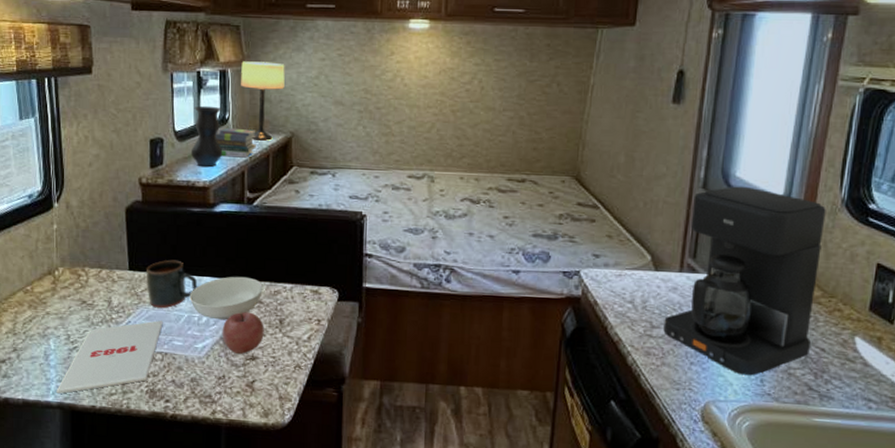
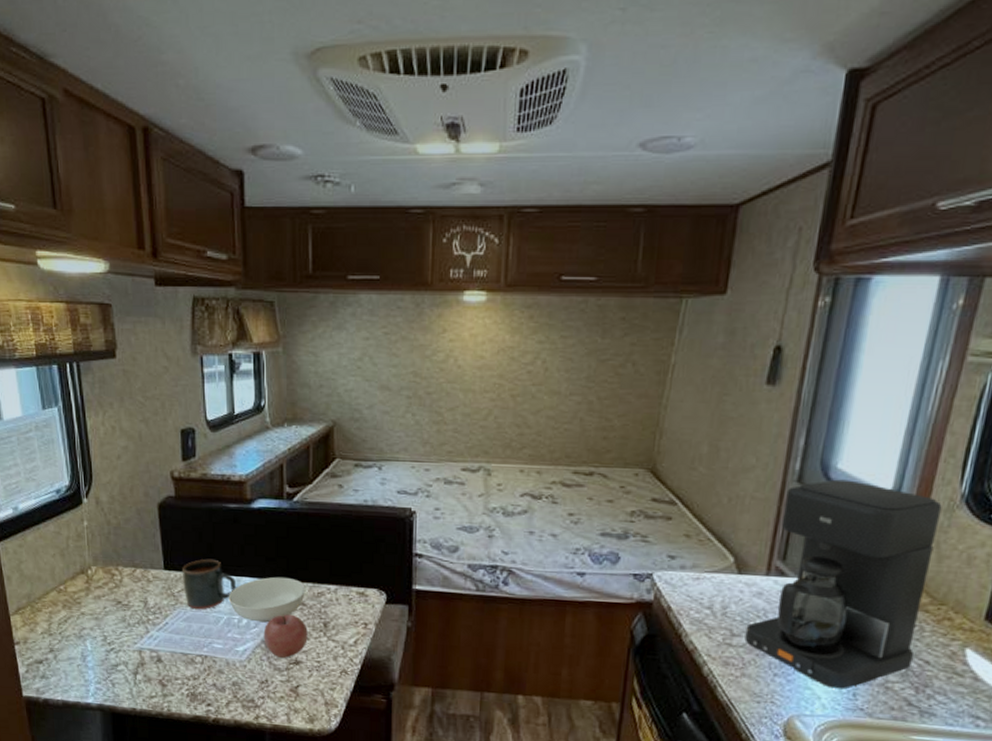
magazine: present [56,320,163,395] -> none [95,622,202,696]
vase: present [192,105,223,168] -> none [226,392,259,460]
books: present [214,127,256,158] -> none [250,416,295,449]
table lamp: present [241,61,285,141] -> none [277,342,325,430]

